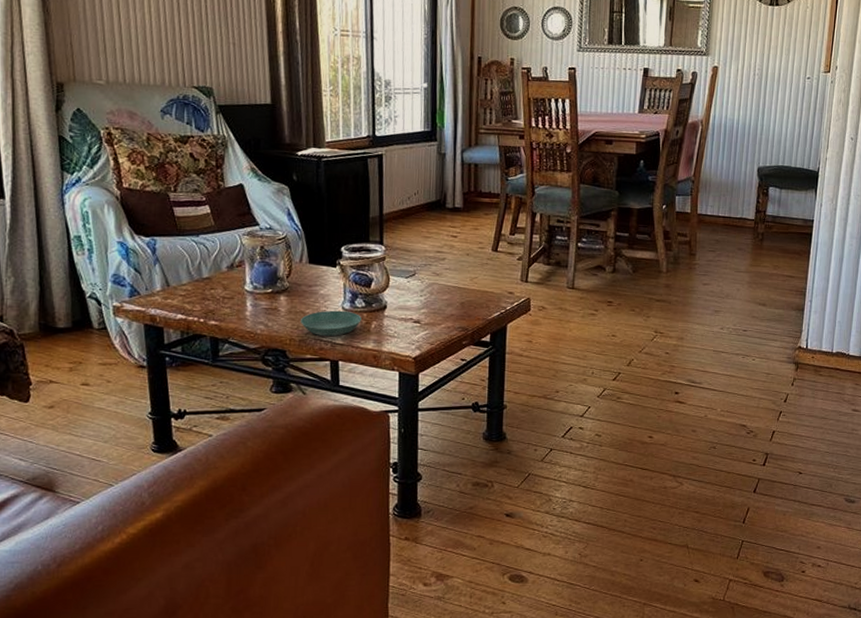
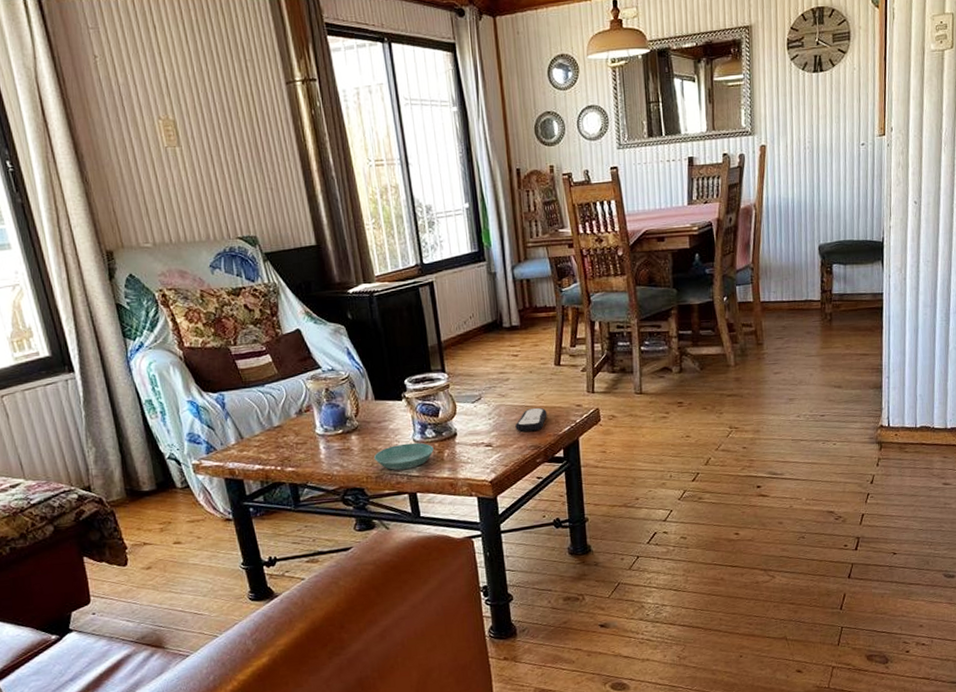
remote control: none [446,290,479,313] -> present [515,407,547,432]

